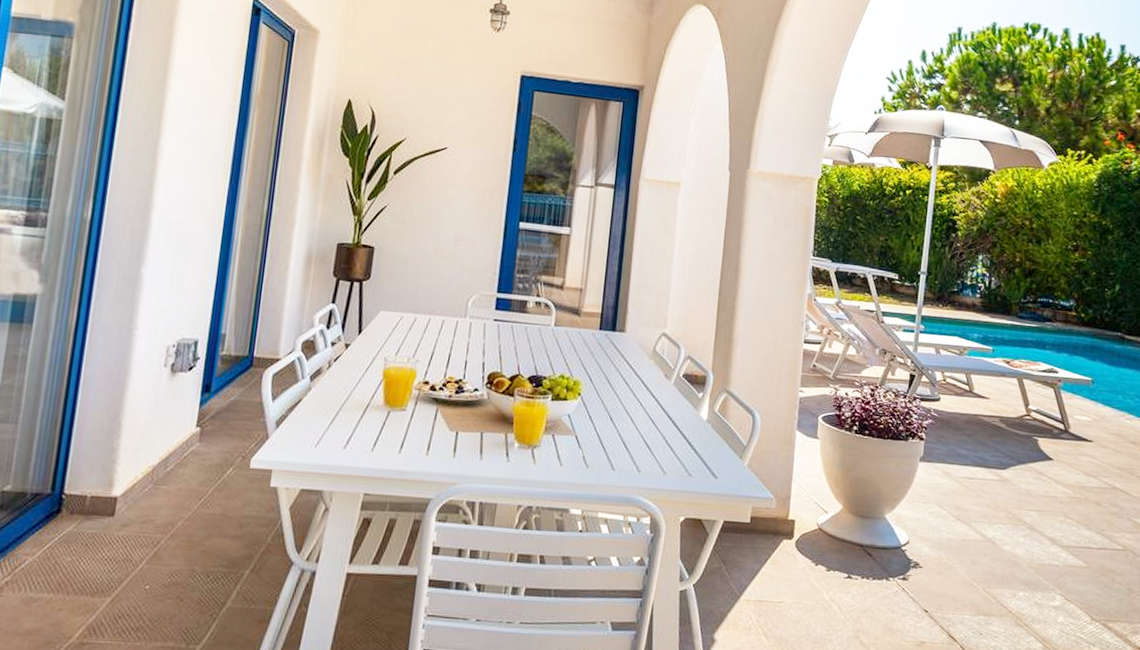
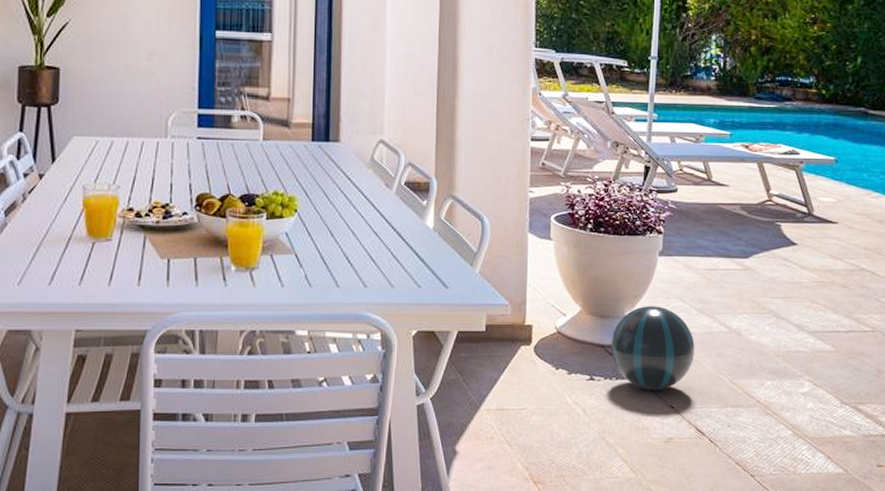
beach ball: none [869,509,951,593] -> present [610,306,695,390]

